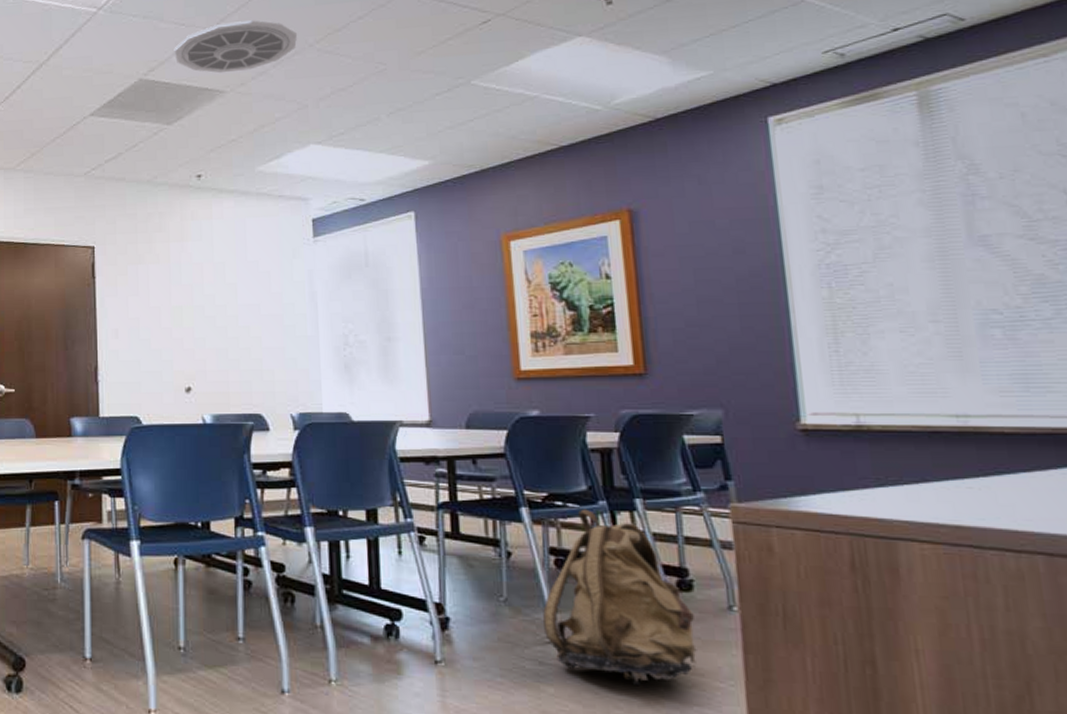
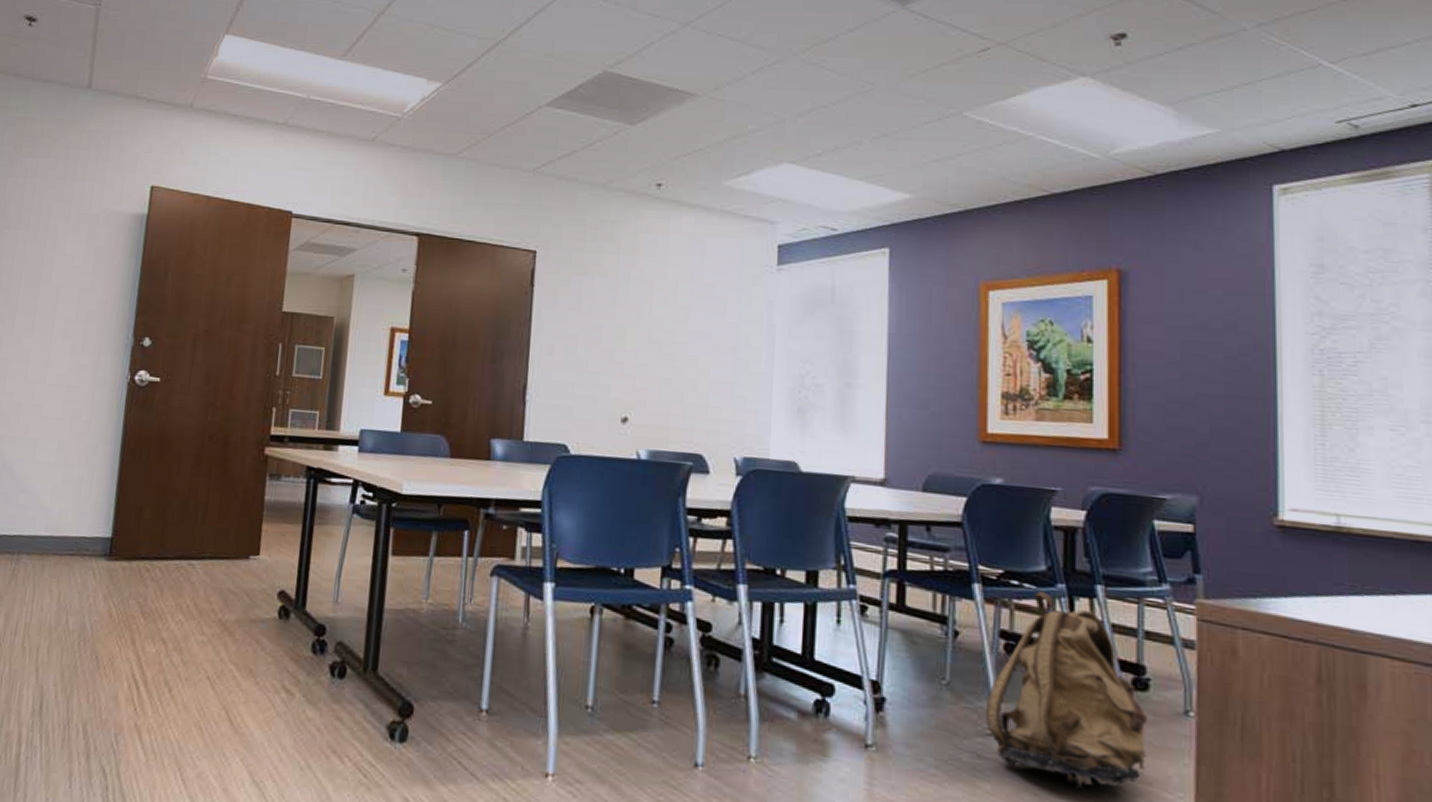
ceiling vent: present [174,20,298,74] -> none [645,19,782,75]

